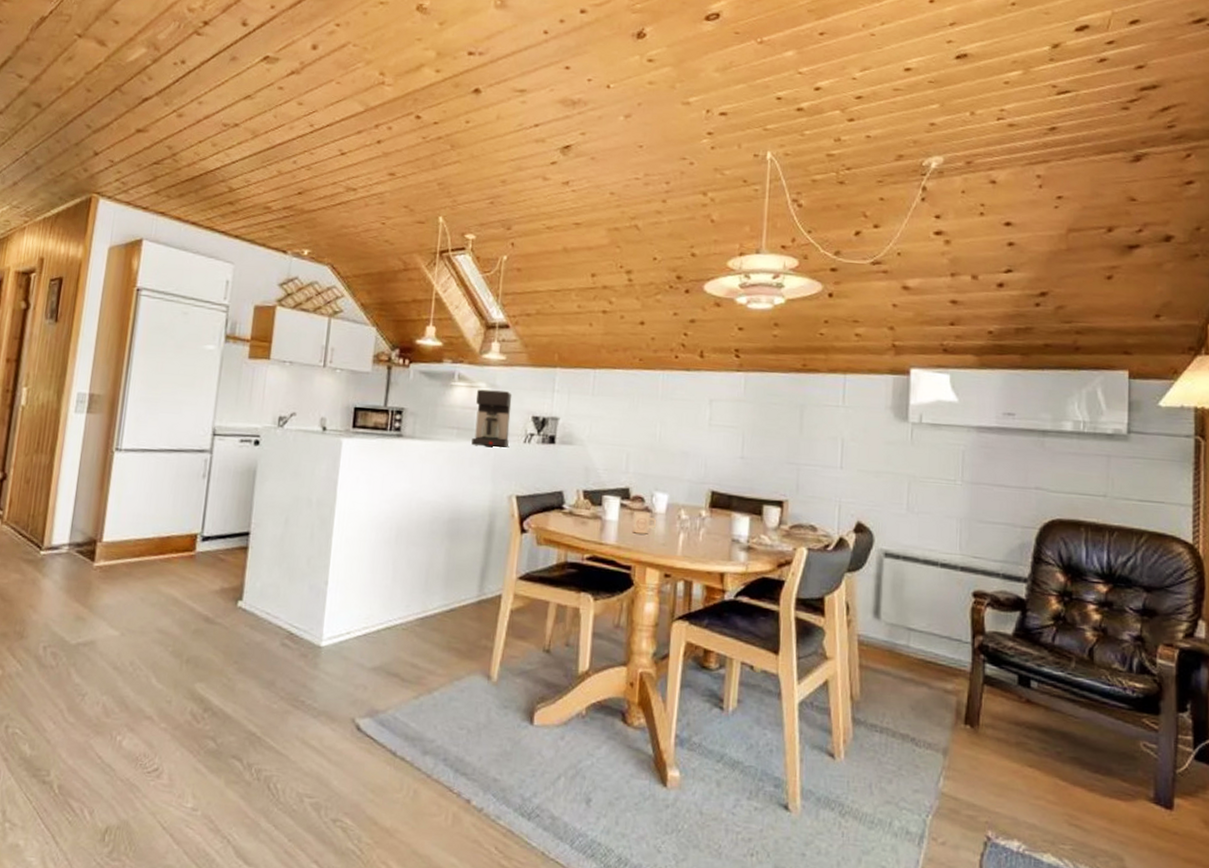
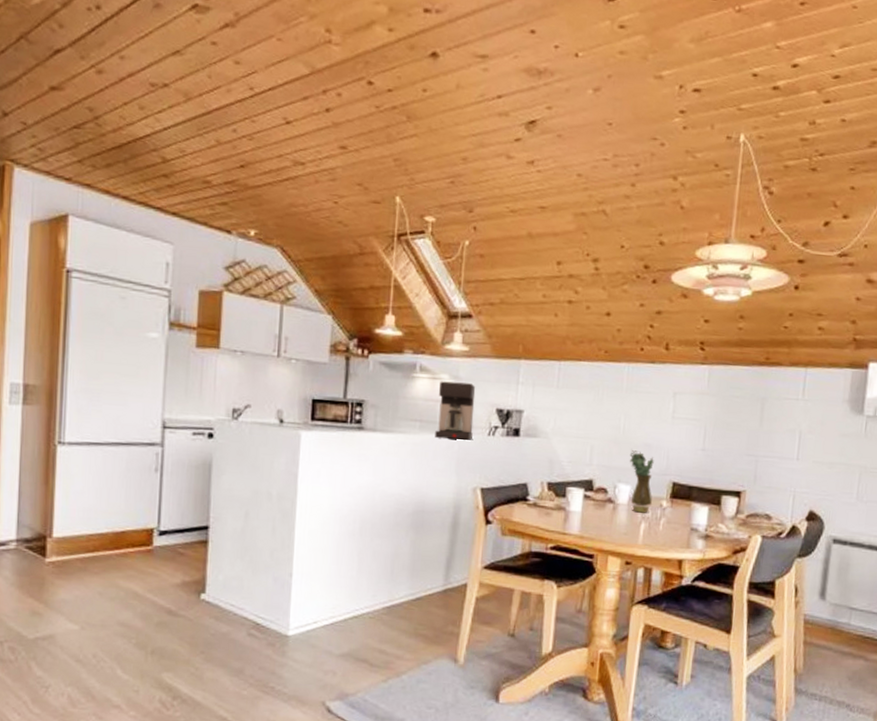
mug: present [632,510,657,534] -> none [595,501,619,524]
vase: none [666,457,692,524] -> present [629,449,654,514]

